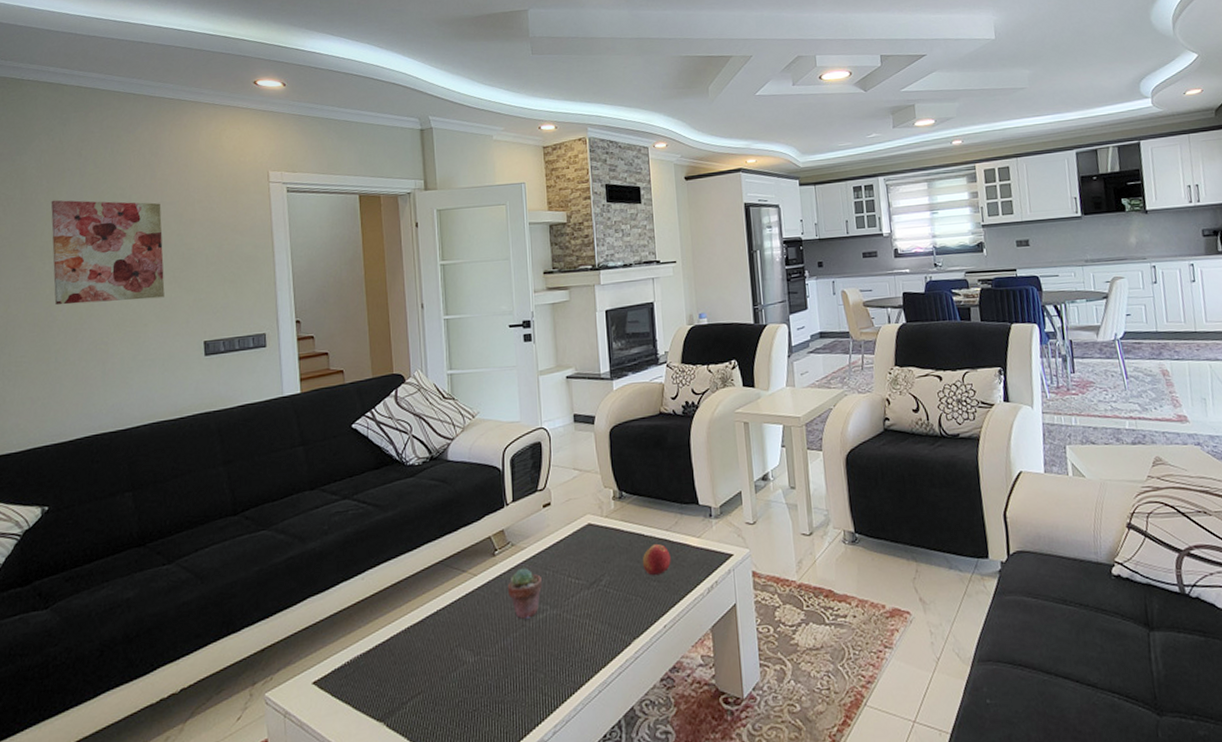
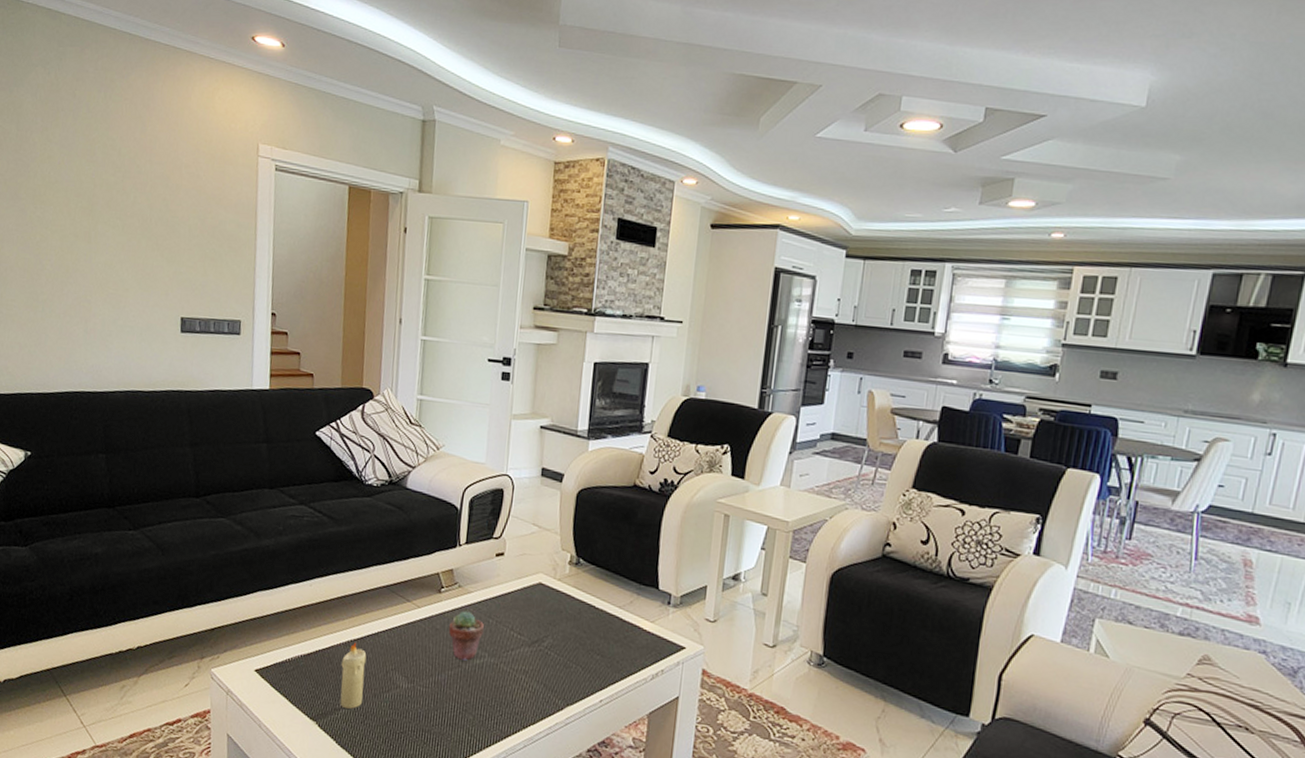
wall art: present [51,200,165,305] -> none [44,141,149,264]
candle: none [403,627,431,699] -> present [340,642,367,709]
apple: present [642,543,671,576] -> none [588,618,619,650]

